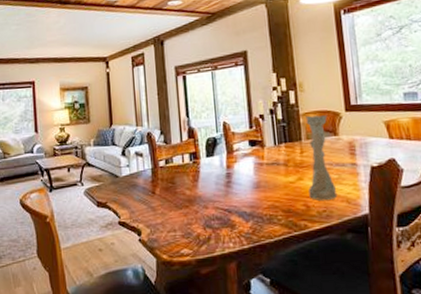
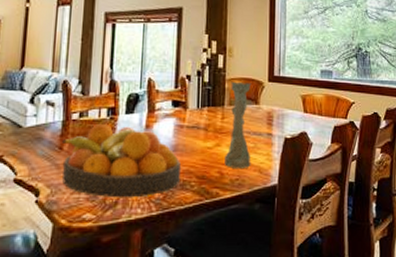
fruit bowl: none [154,167,267,235] -> present [62,123,182,198]

